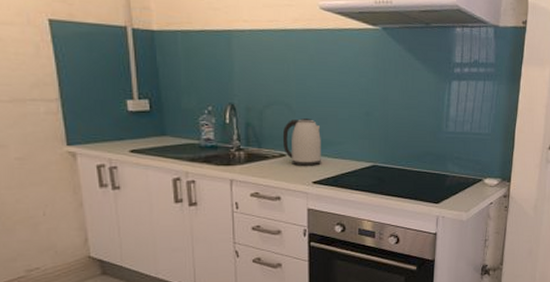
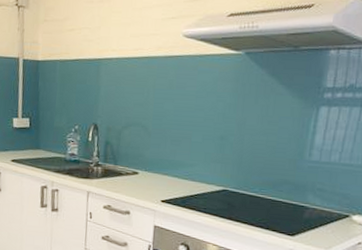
kettle: present [282,119,321,166] -> none [136,140,173,186]

